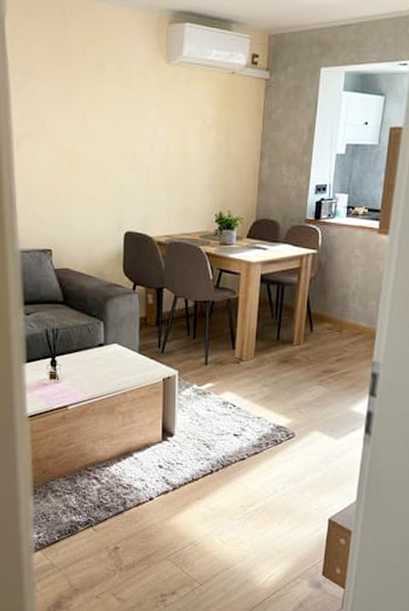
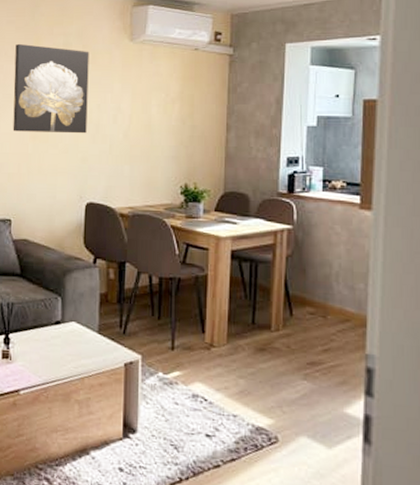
wall art: none [47,63,125,162] -> present [12,43,89,134]

